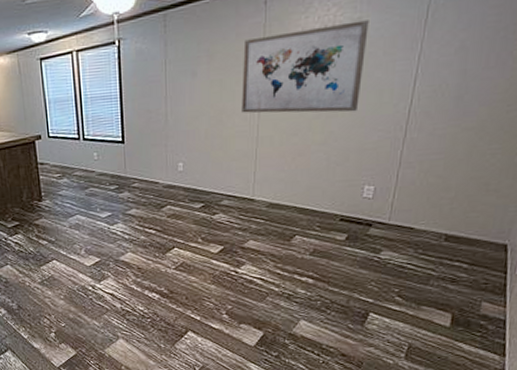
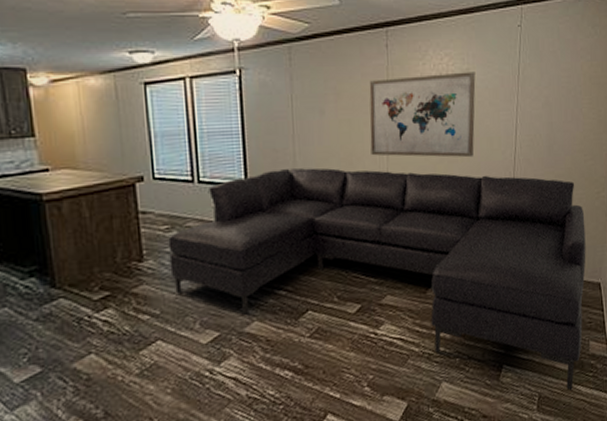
sofa: none [60,125,497,347] -> present [168,168,586,392]

